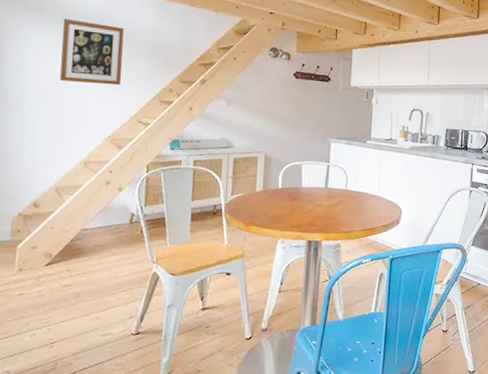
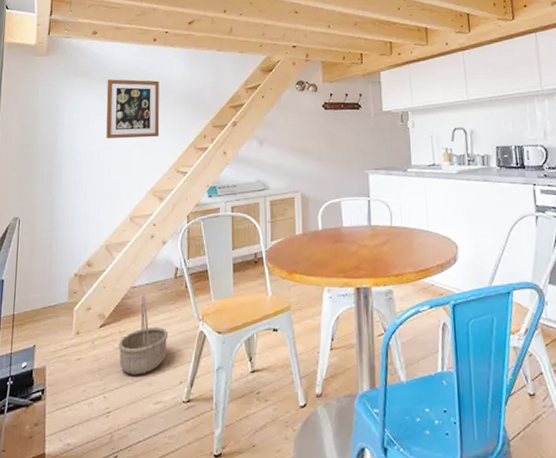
basket: none [66,236,120,310] -> present [118,294,169,375]

